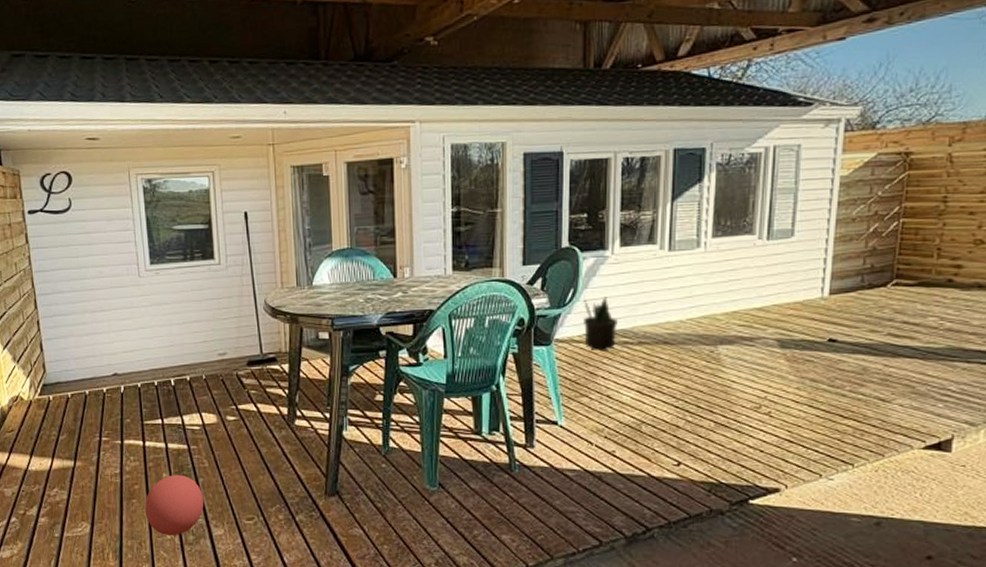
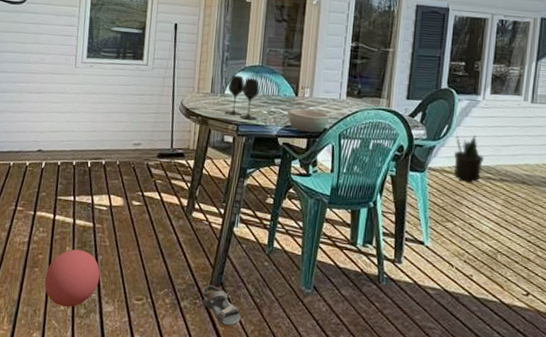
wine glass: none [315,263,352,312] -> present [225,75,259,120]
sandal: none [318,495,363,537] -> present [202,285,241,327]
bowl: none [387,291,437,317] -> present [287,108,331,133]

